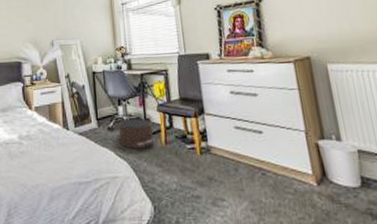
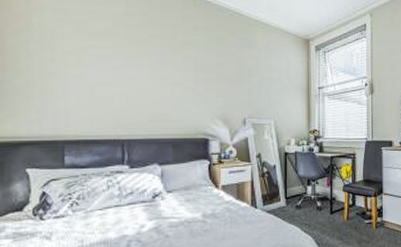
pouf: present [115,118,155,149] -> none [302,197,338,225]

